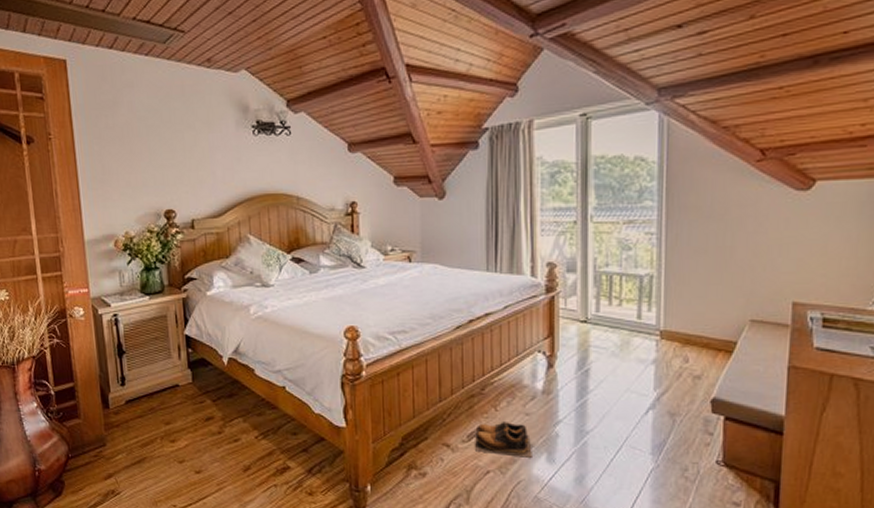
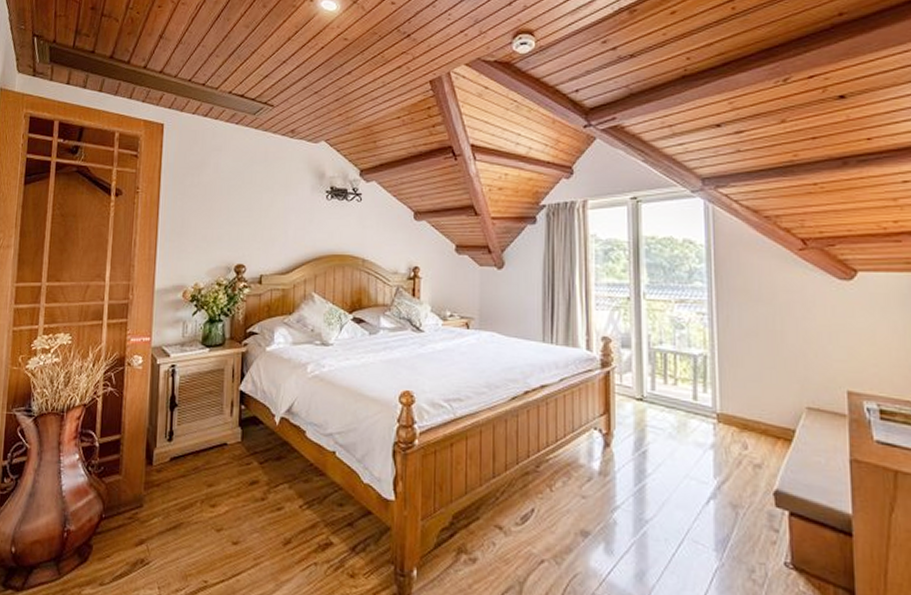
shoes: present [475,422,532,458] -> none [529,504,589,547]

